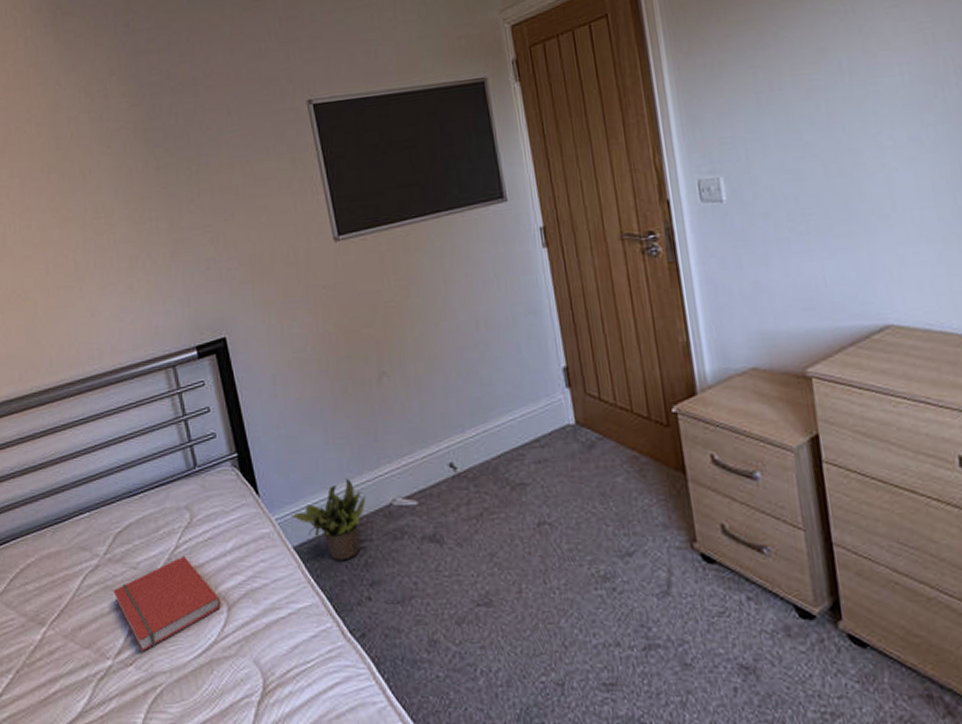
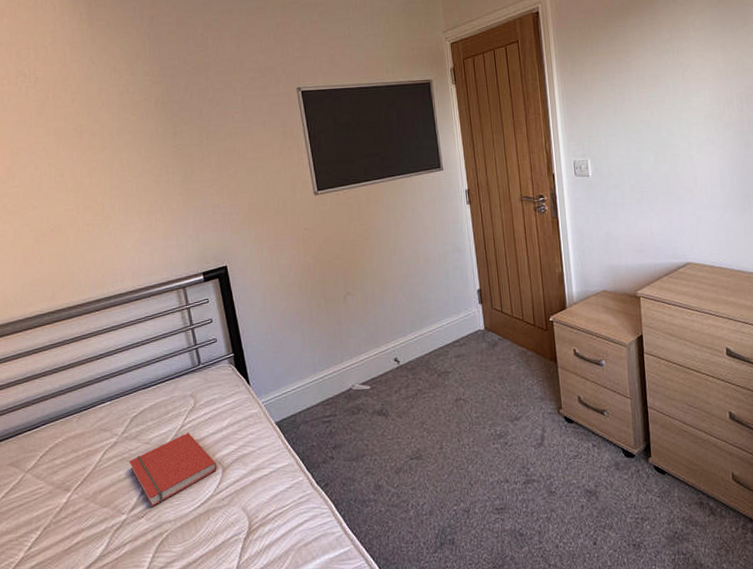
potted plant: present [291,478,366,561] -> none [275,371,332,431]

